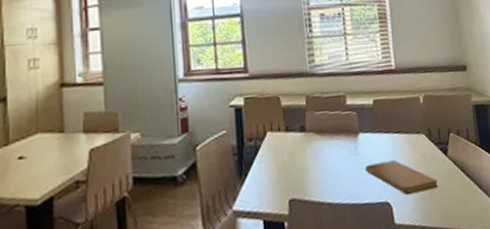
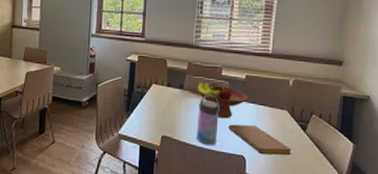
fruit bowl: none [318,115,381,160] -> present [195,82,249,119]
water bottle: none [327,131,356,200] -> present [196,94,221,146]

